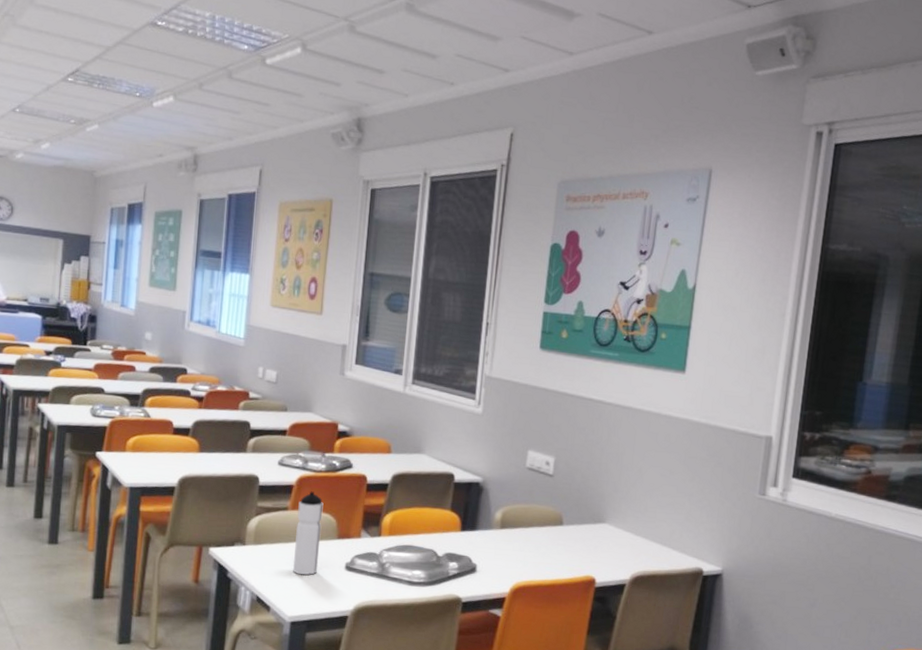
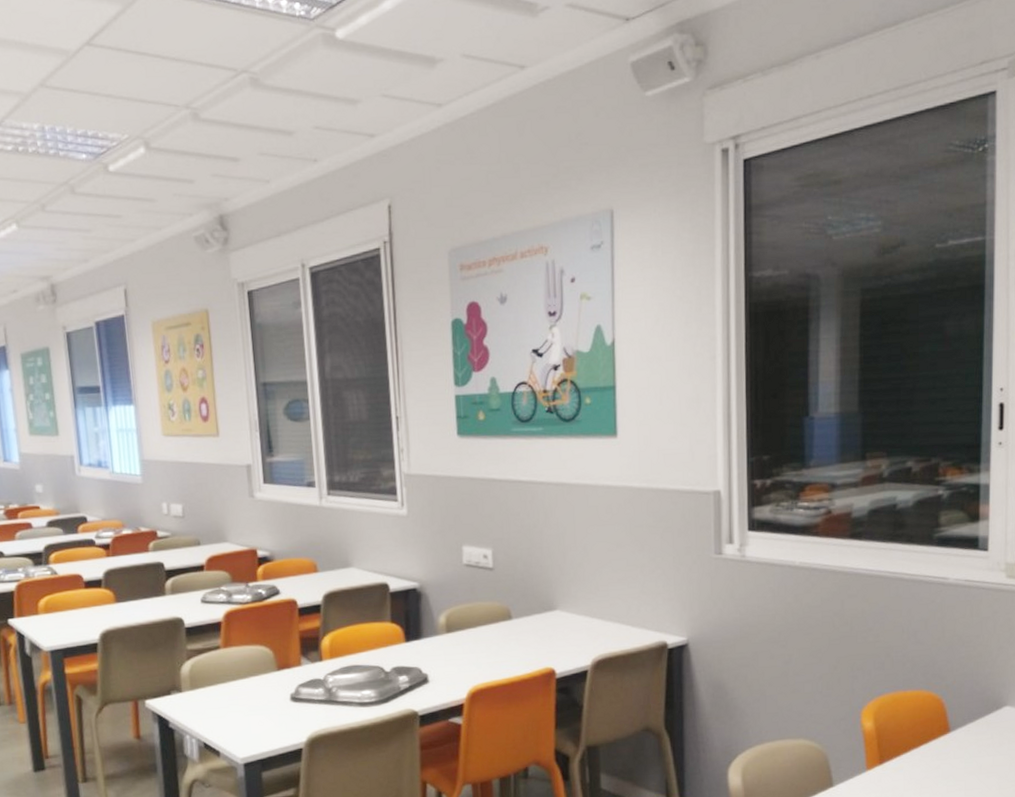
water bottle: present [293,491,324,575] -> none [230,625,262,713]

